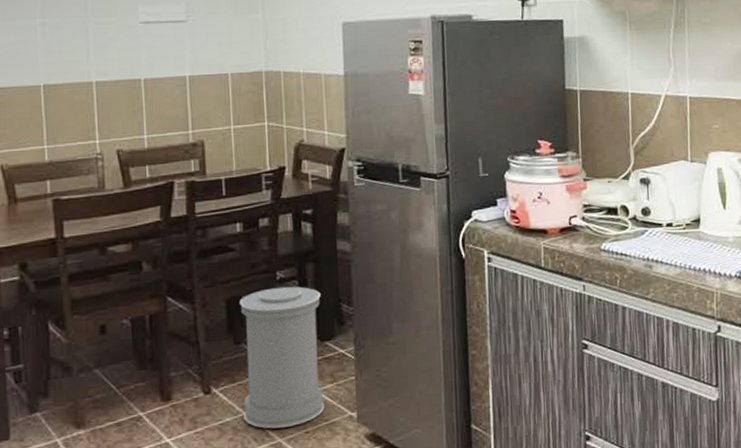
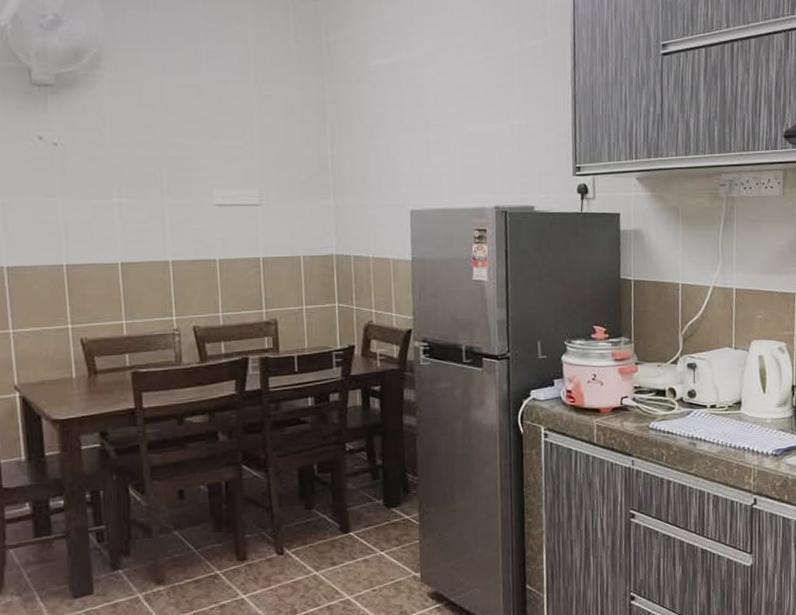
trash can: present [239,286,324,429] -> none [311,457,390,587]

